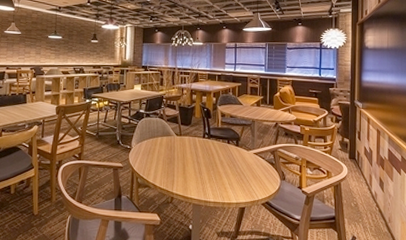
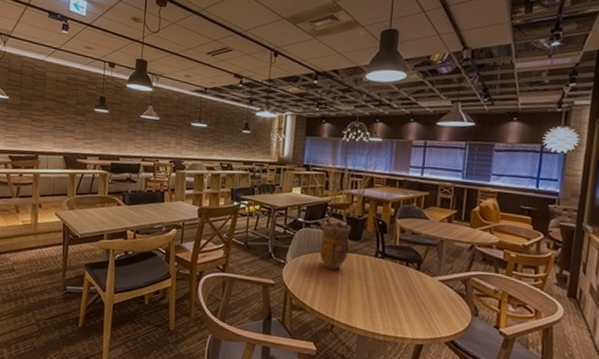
vase: none [158,110,183,151] -> present [319,220,352,270]

